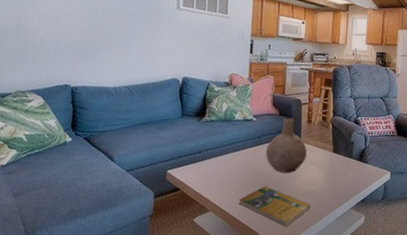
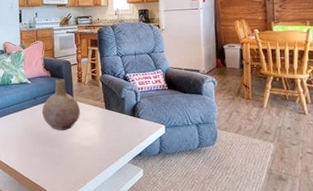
booklet: present [239,186,311,226] -> none [22,143,89,181]

